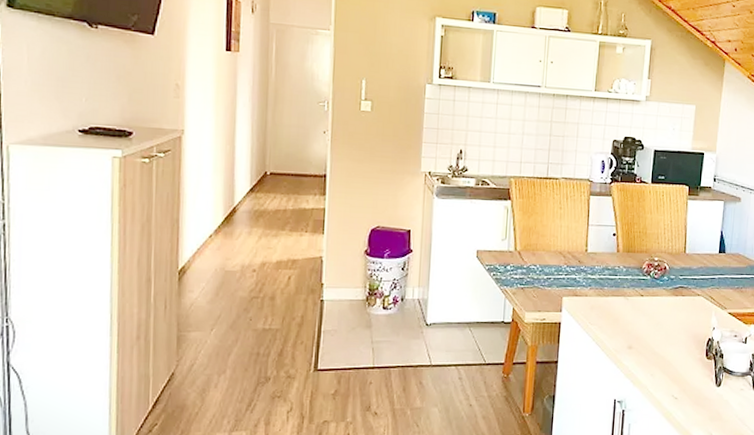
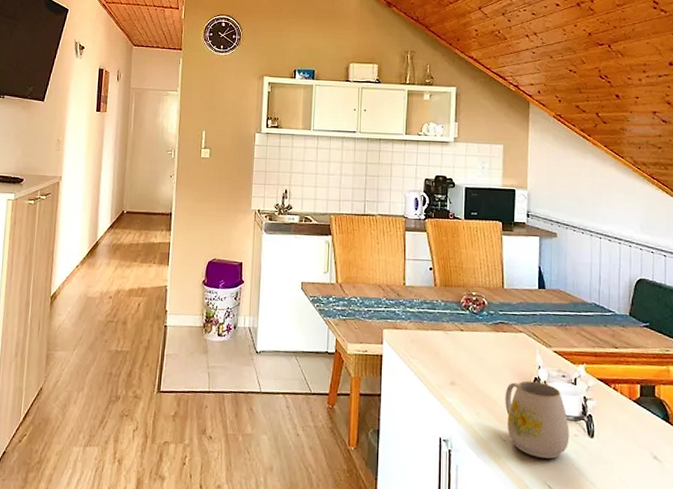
mug: none [679,342,737,412] -> present [505,381,570,459]

